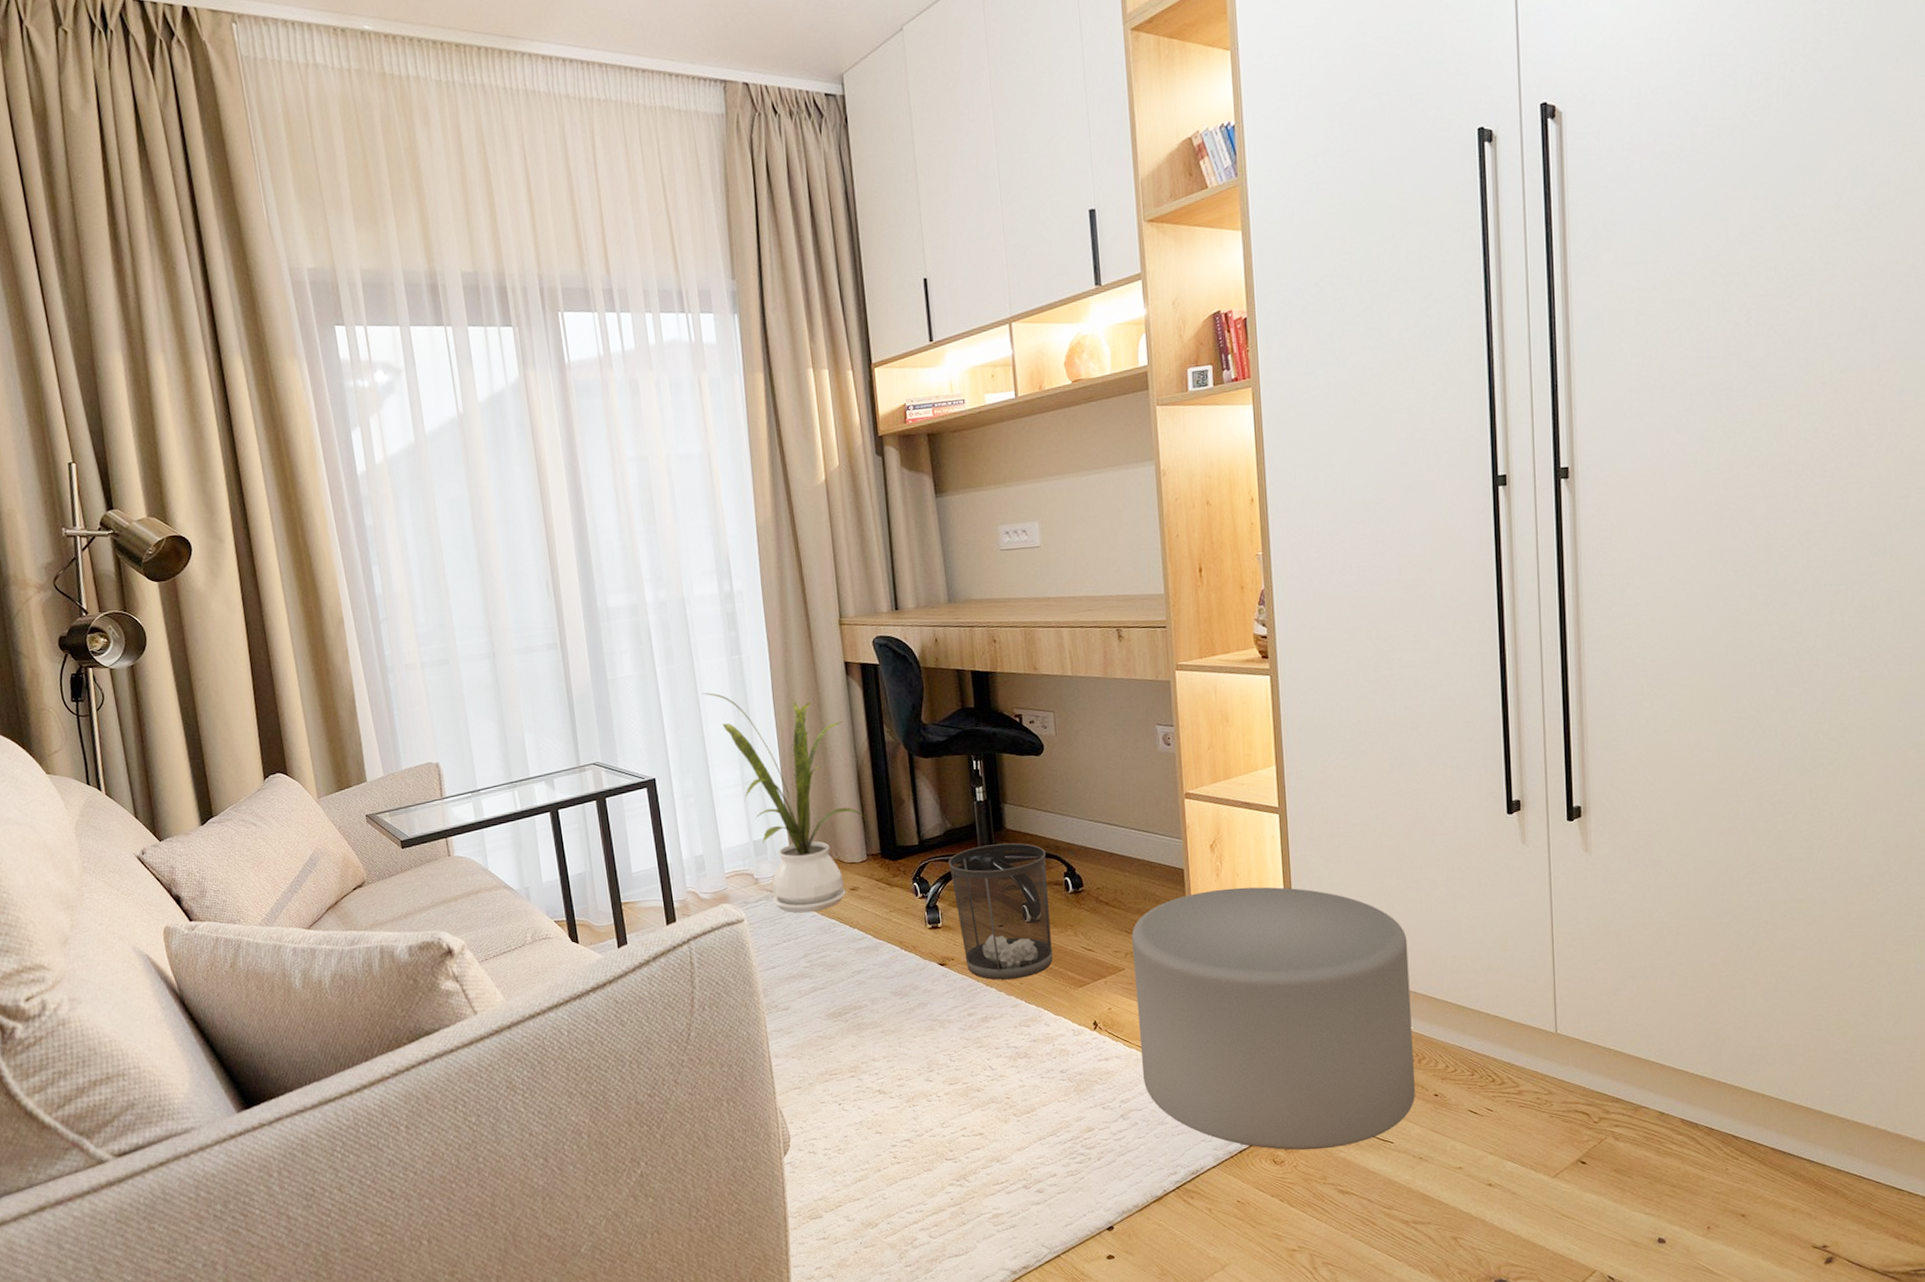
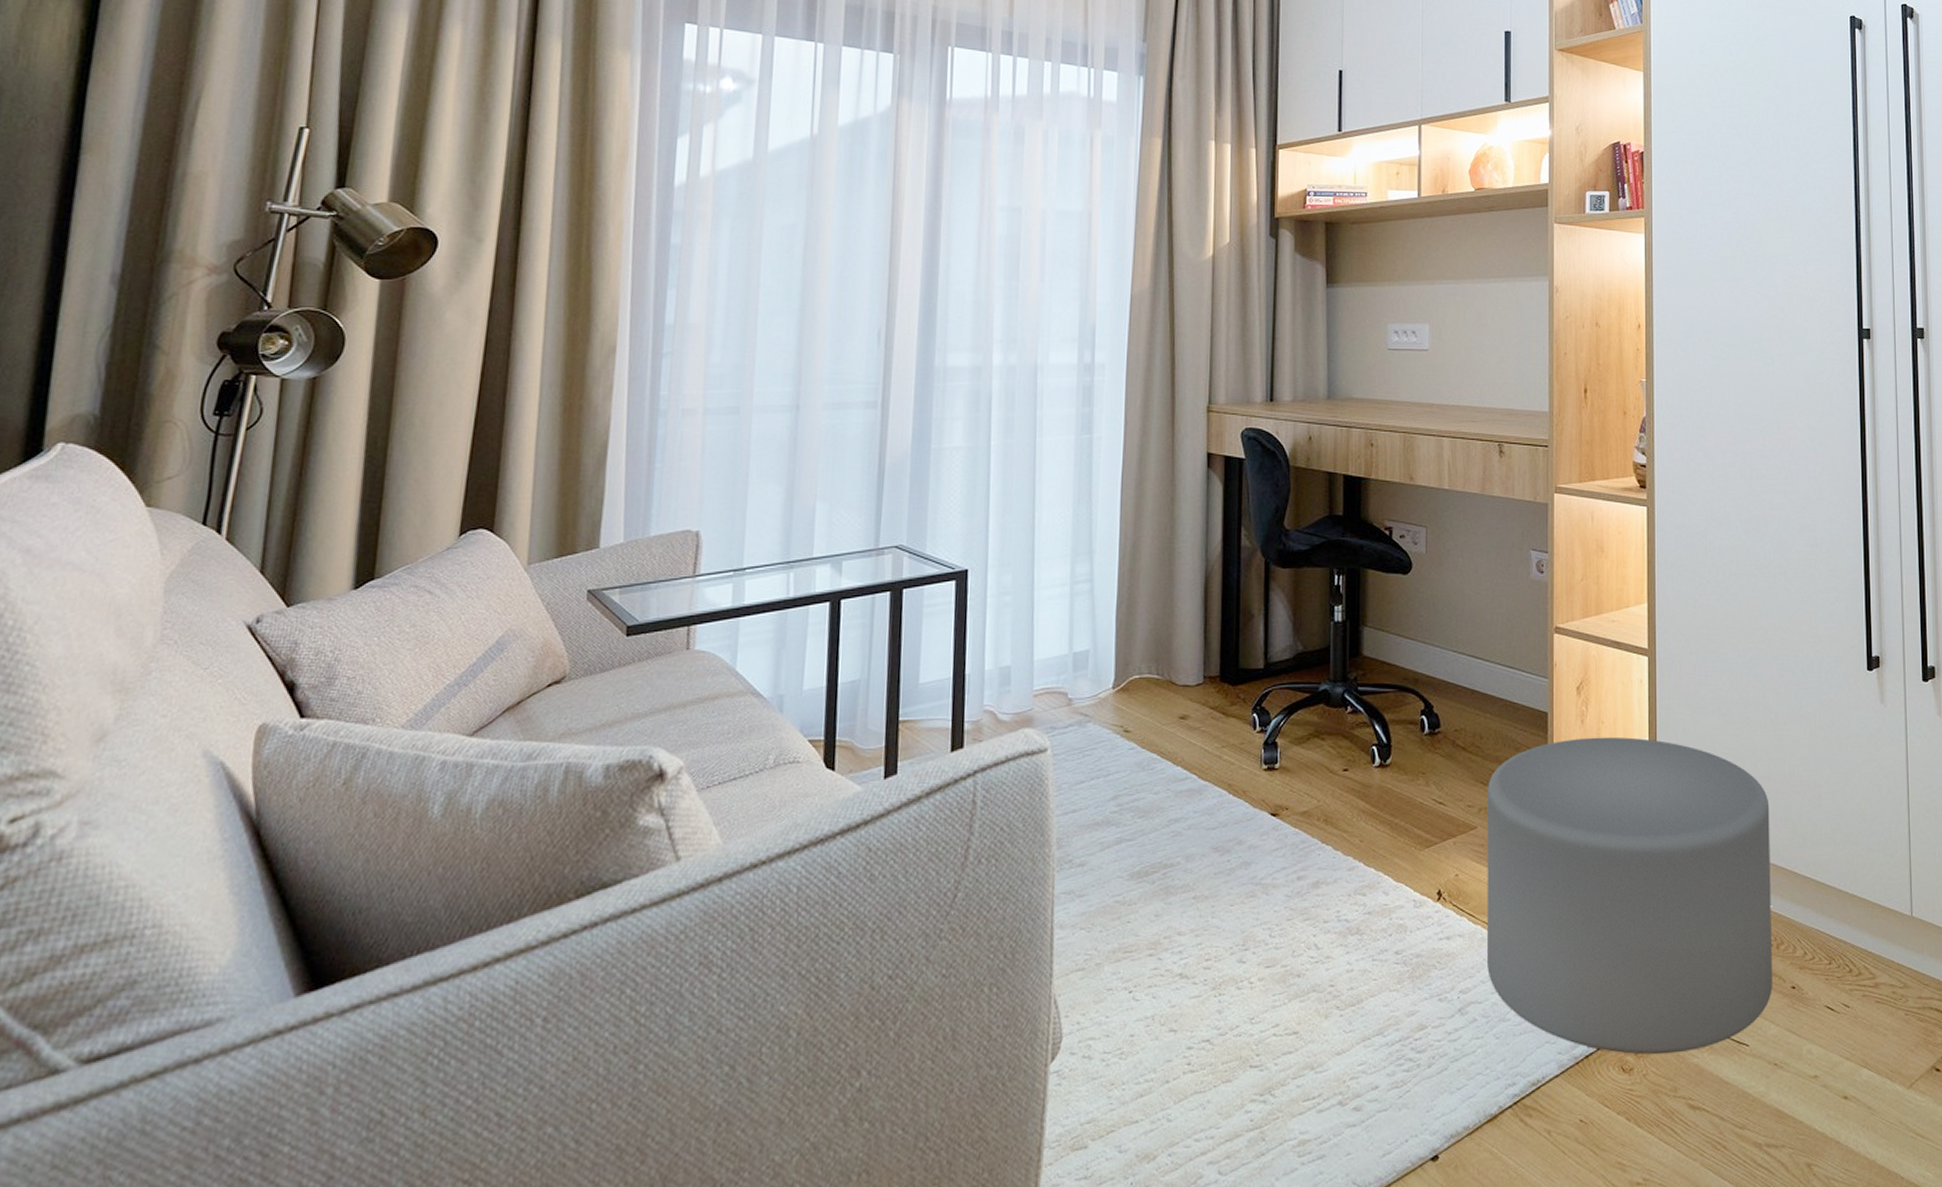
house plant: present [702,692,865,913] -> none [1040,474,1208,744]
waste bin: present [948,843,1053,980] -> none [1295,672,1403,836]

